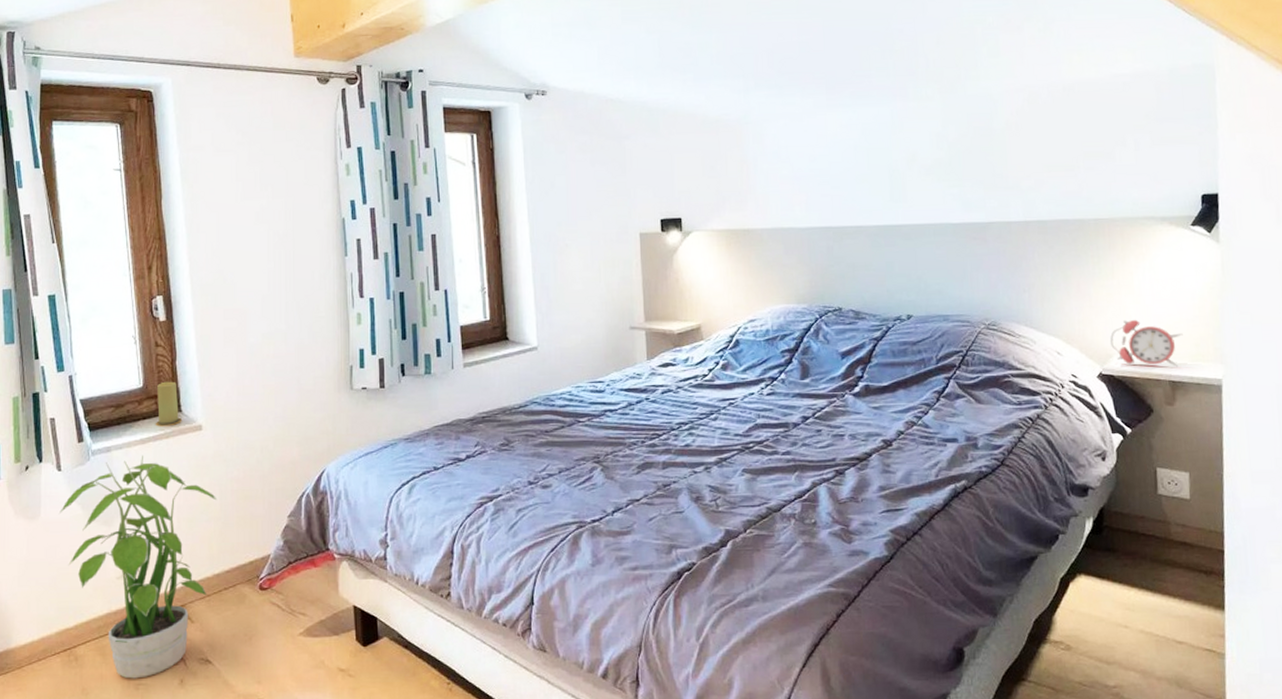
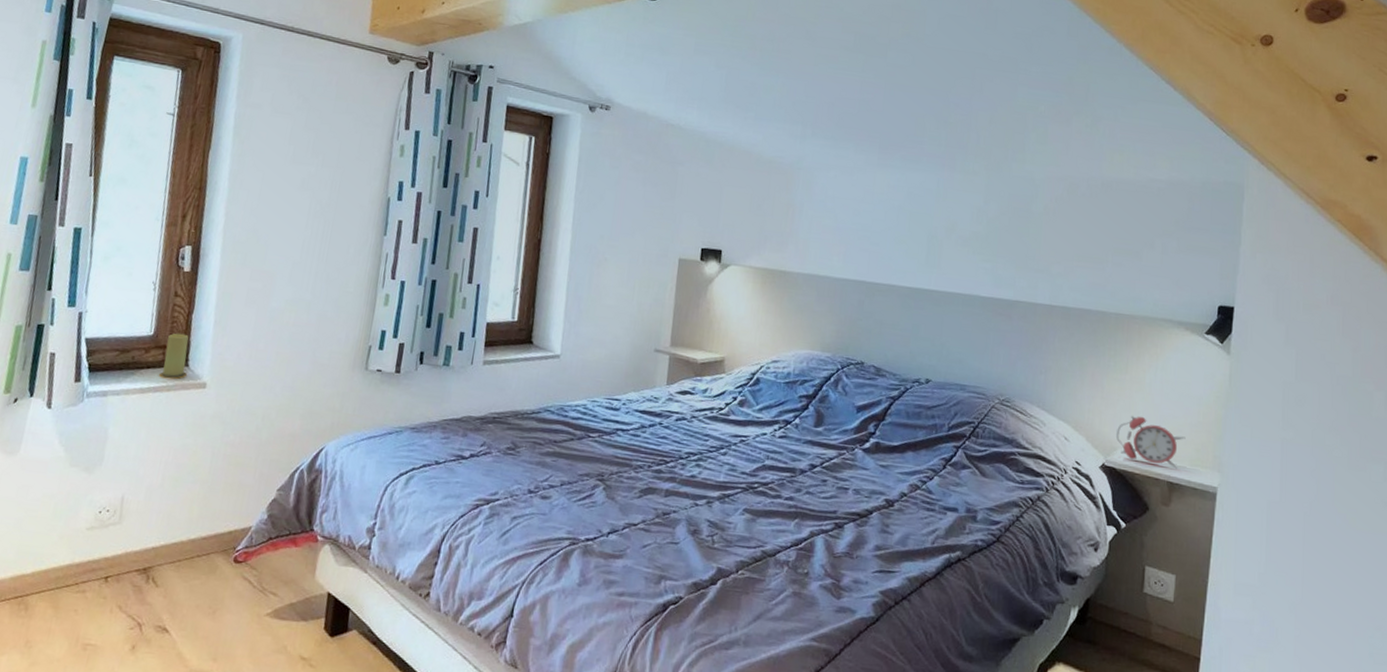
potted plant: present [60,455,216,679] -> none [38,404,207,639]

